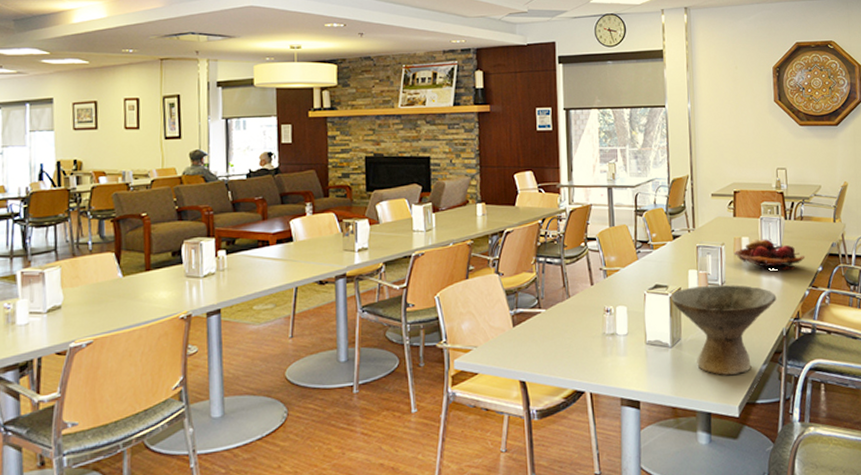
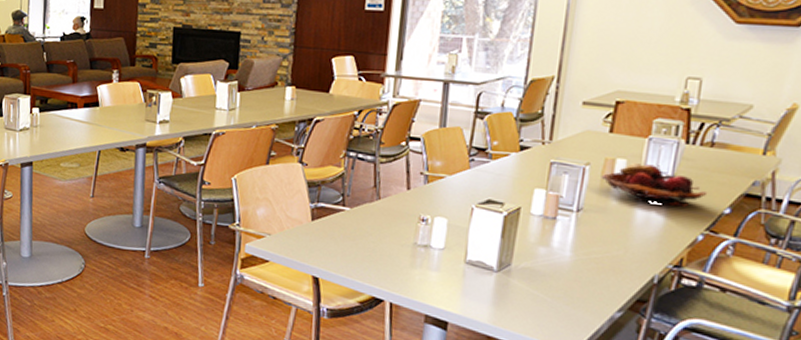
bowl: present [671,285,777,375] -> none [505,208,653,316]

